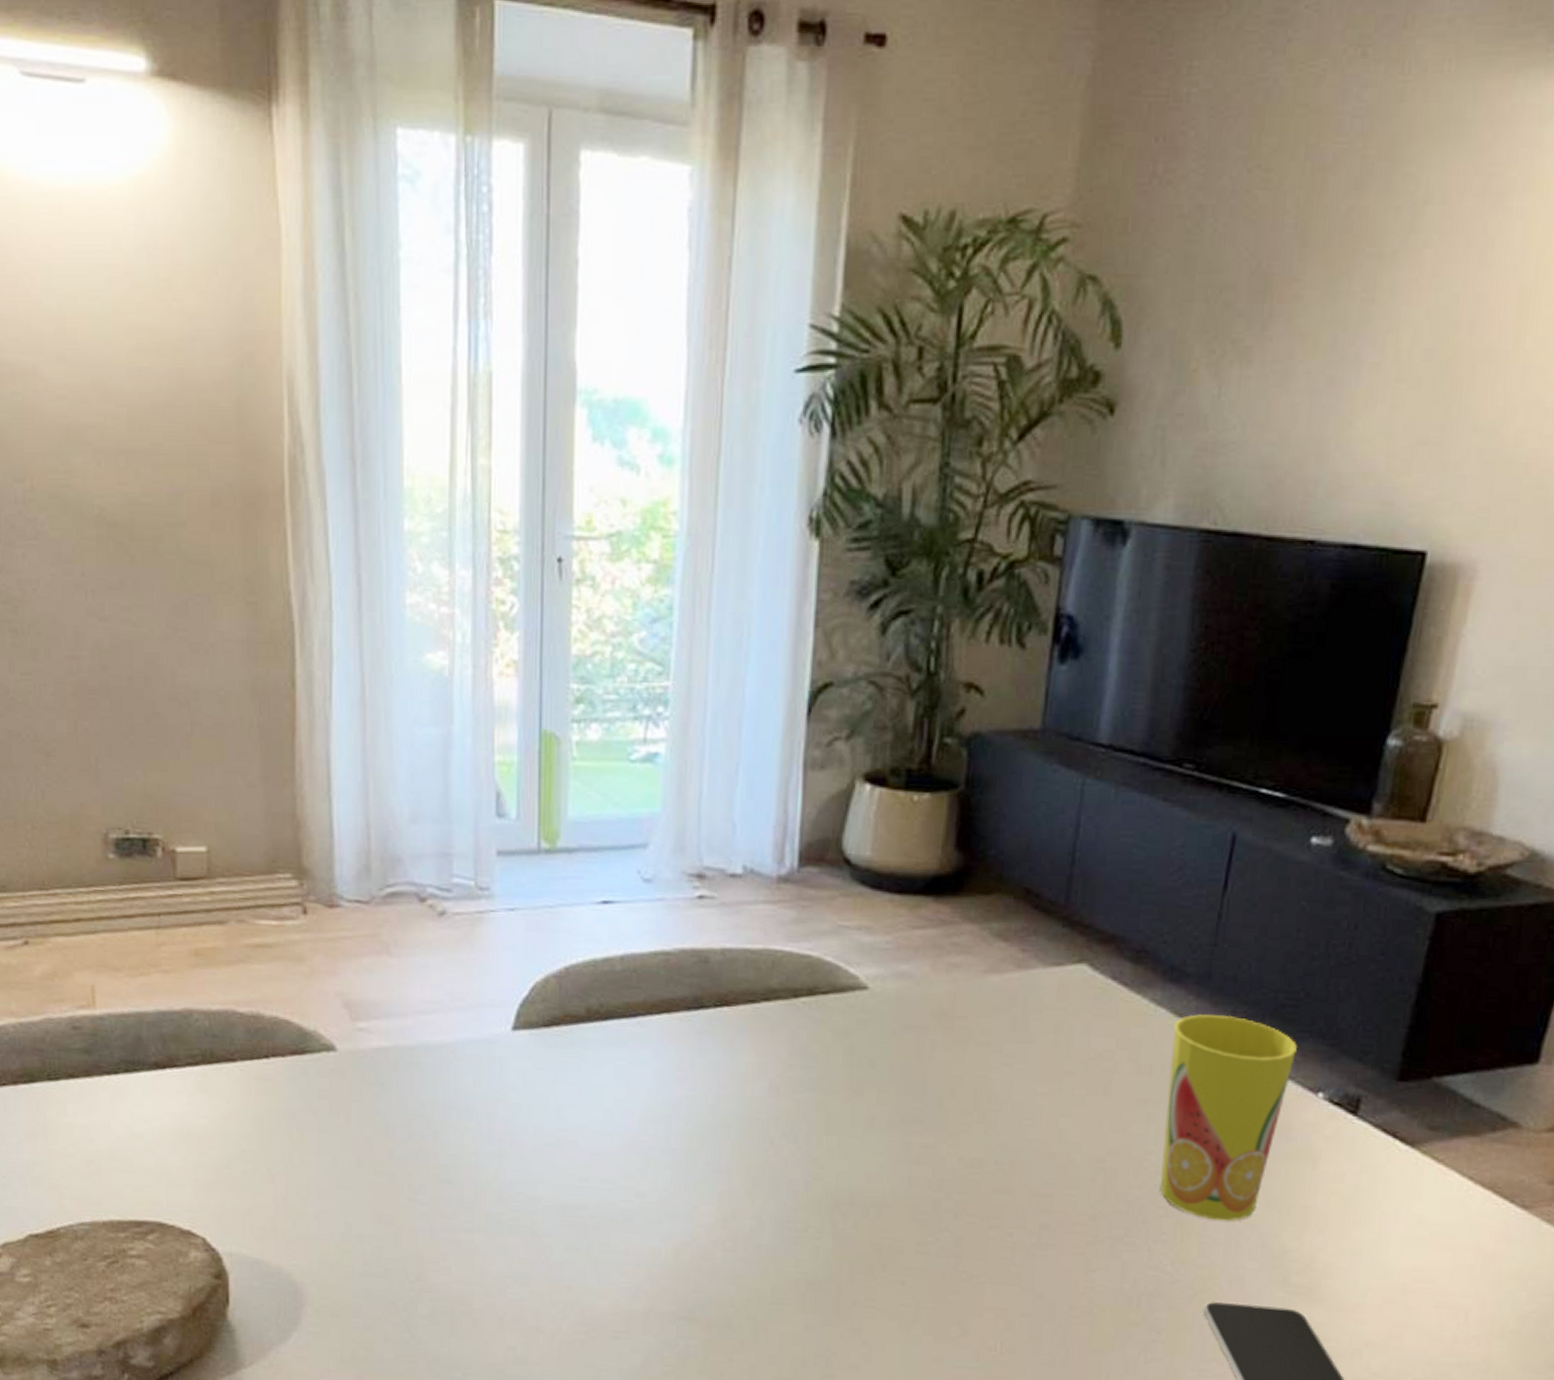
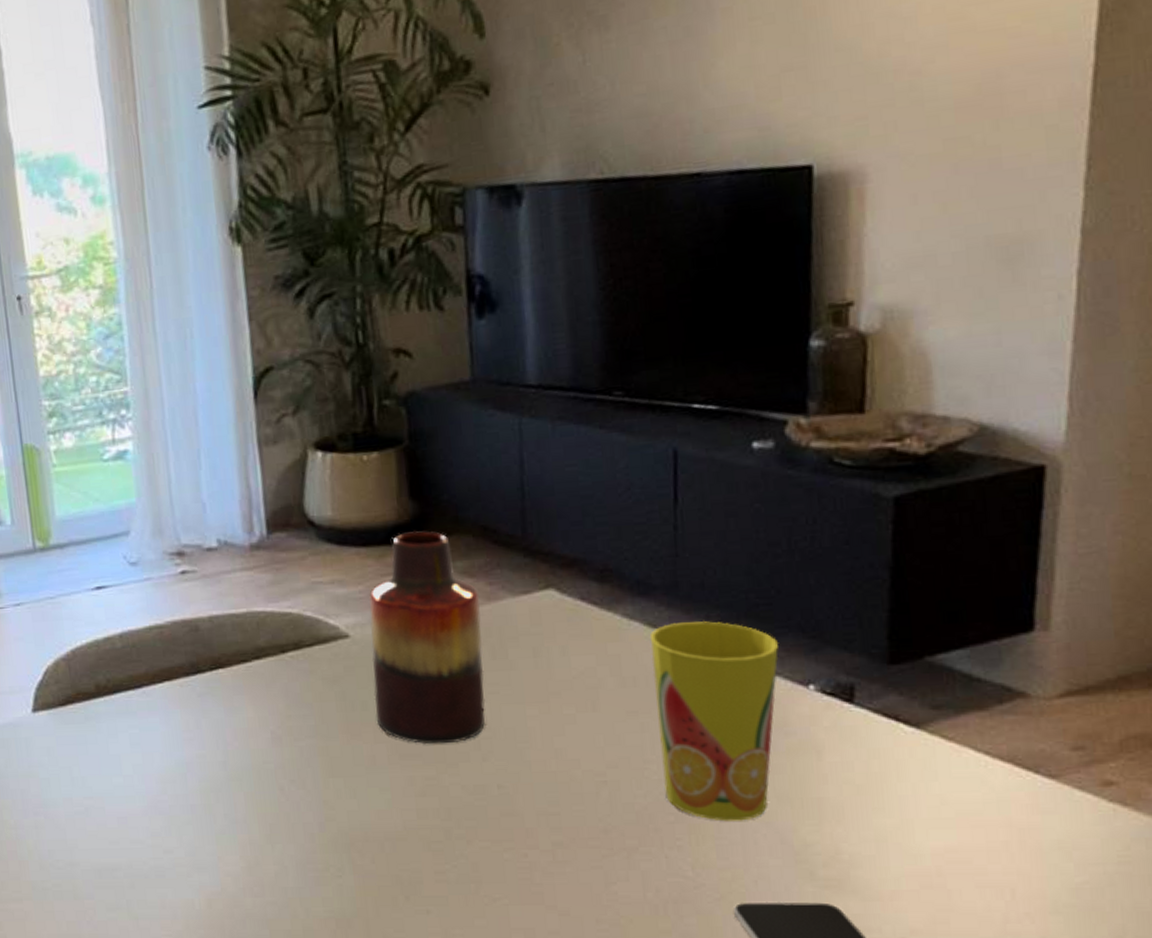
vase: none [882,884,1009,1113] -> present [369,531,486,745]

